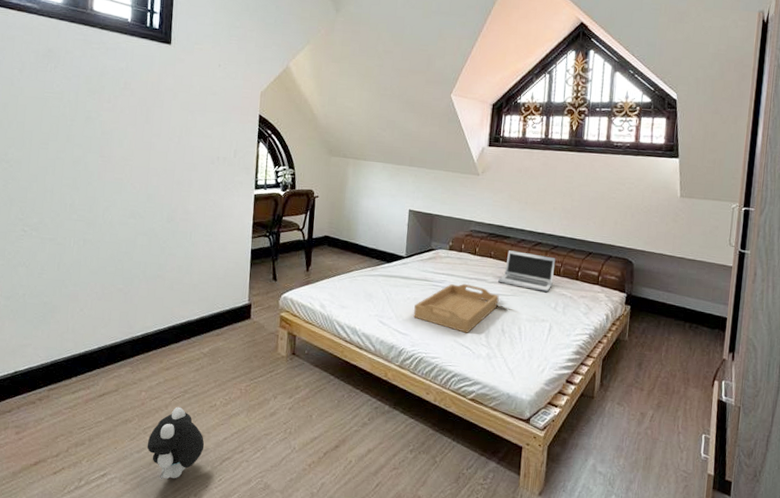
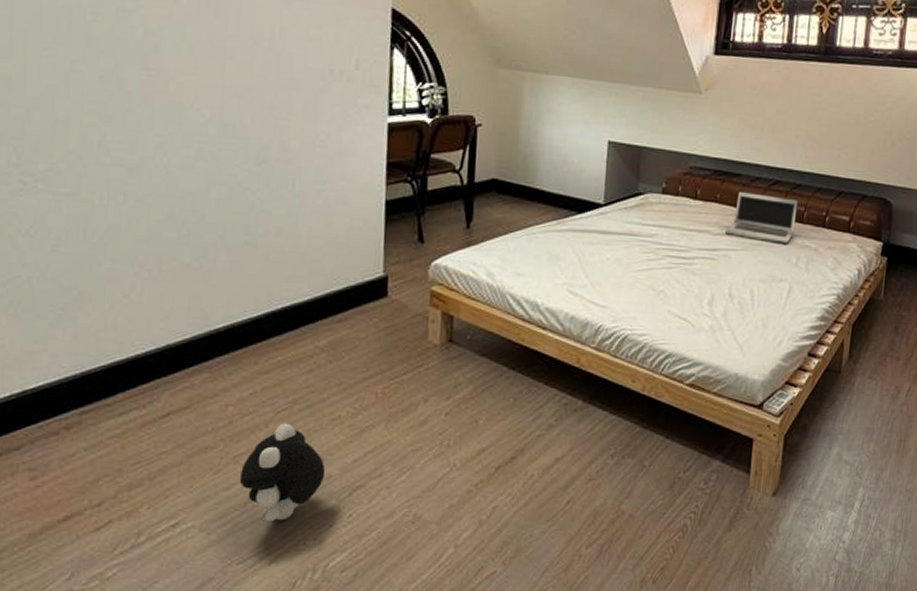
serving tray: present [413,283,499,333] -> none [614,236,727,301]

